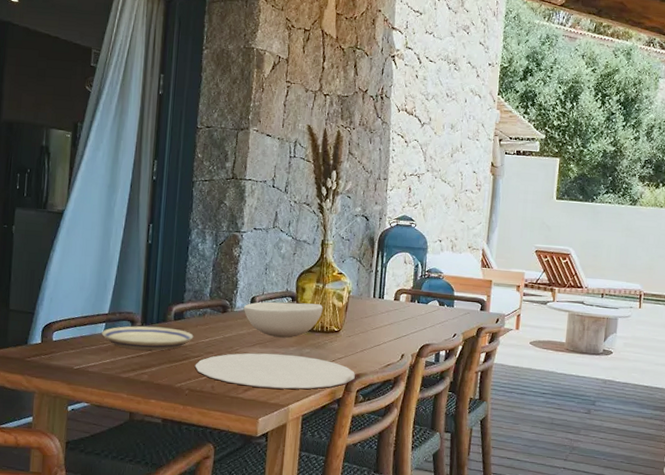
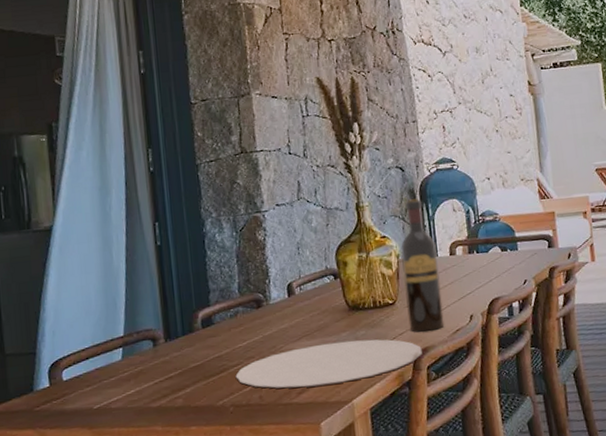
plate: present [102,326,194,350] -> none [120,337,228,372]
bowl: present [244,301,323,338] -> none [281,276,372,325]
wine bottle: none [348,246,384,361] -> present [401,198,445,332]

